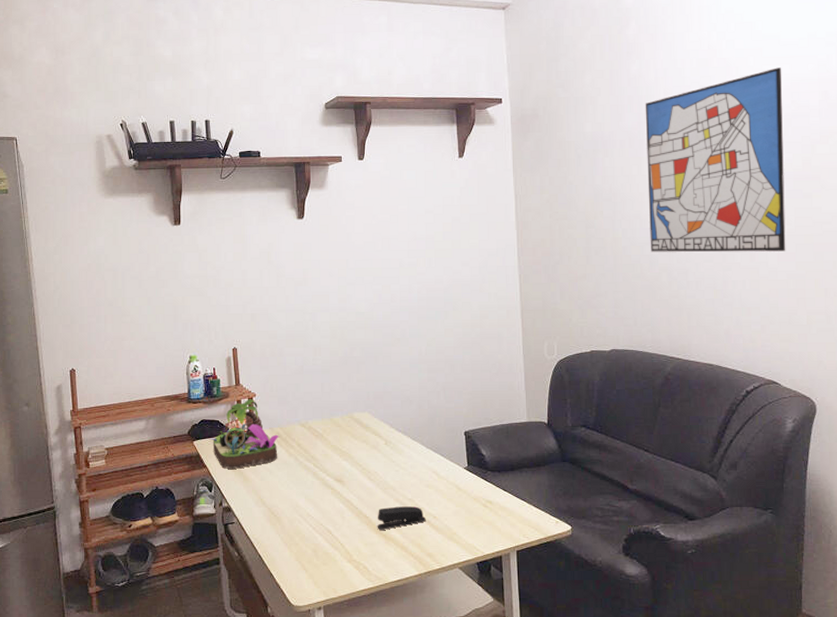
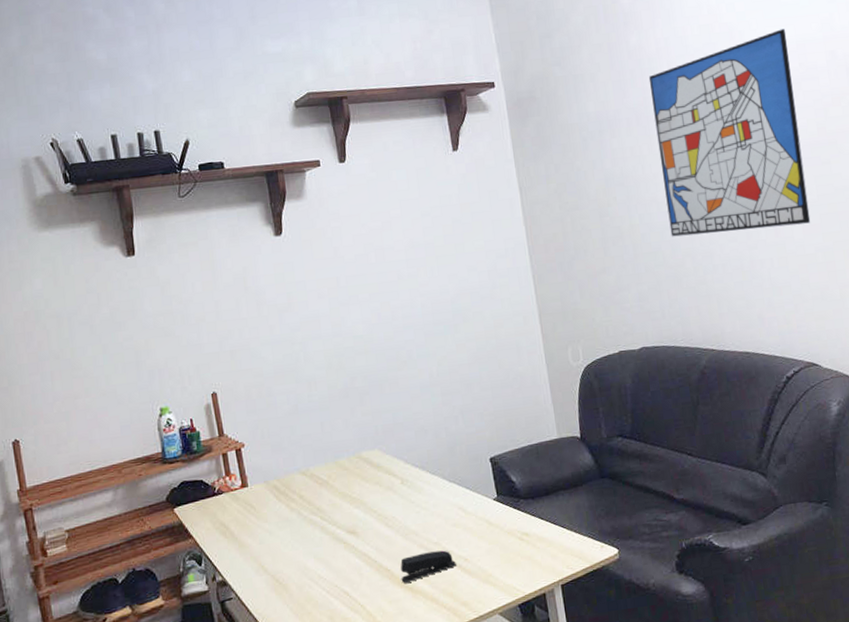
plant: present [209,399,280,469] -> none [193,450,278,536]

